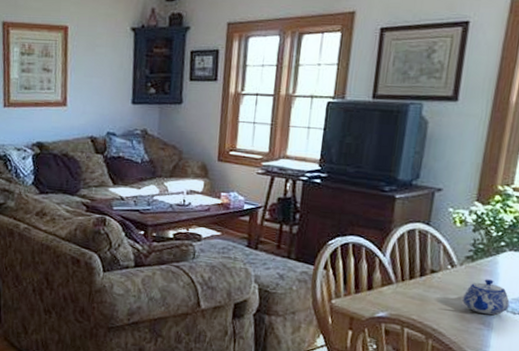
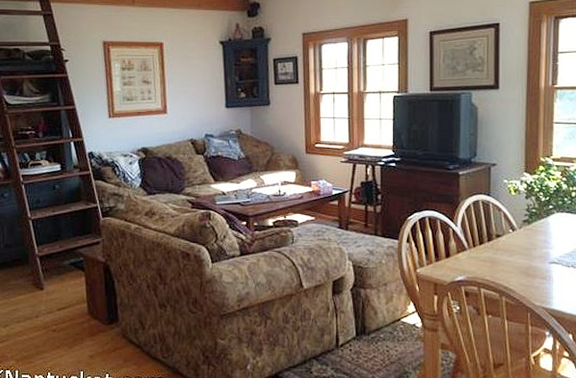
teapot: present [463,279,510,316] -> none [526,239,563,270]

